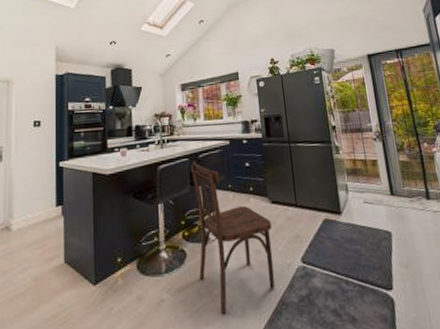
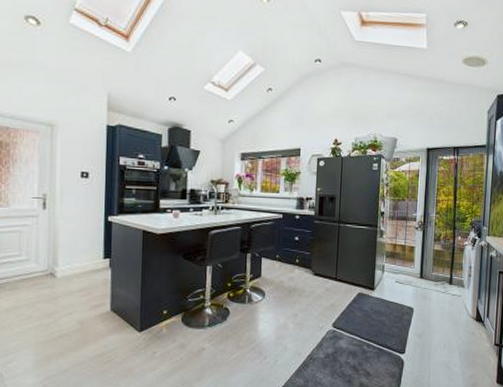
dining chair: present [191,161,275,315] -> none [240,230,311,364]

